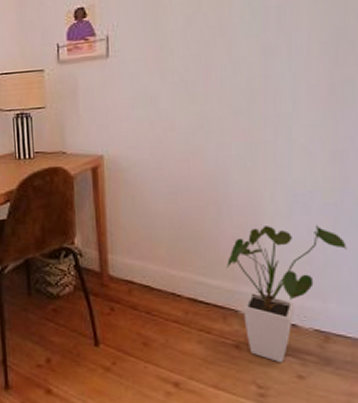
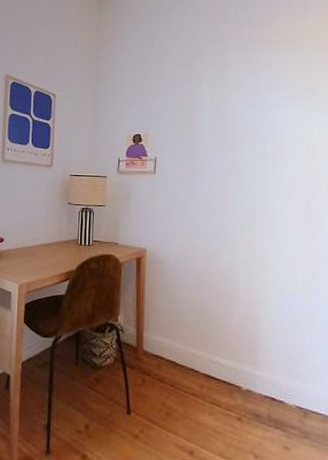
house plant: present [225,225,347,362] -> none [233,317,318,434]

